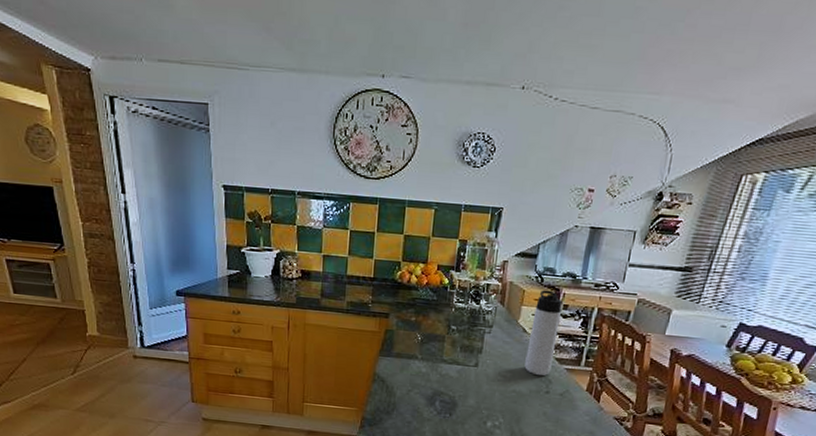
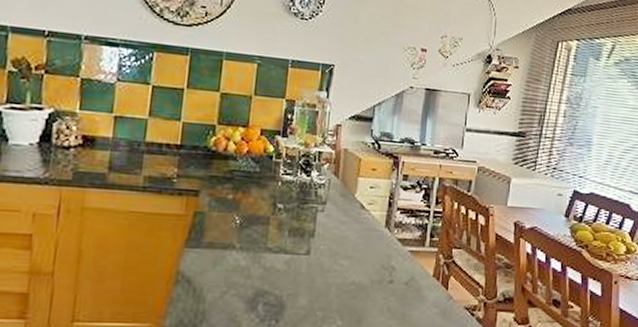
thermos bottle: present [524,290,563,376] -> none [364,158,402,262]

